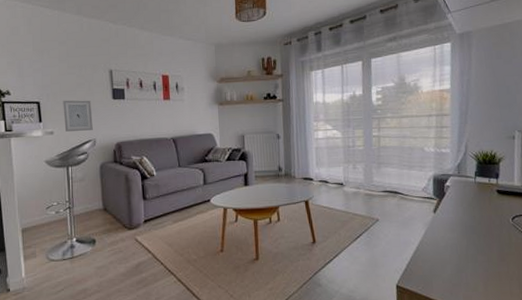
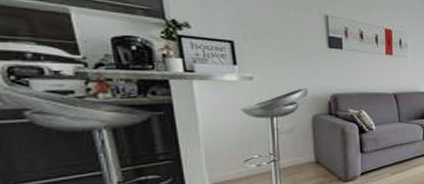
wall art: present [63,100,93,132] -> none [265,42,304,79]

